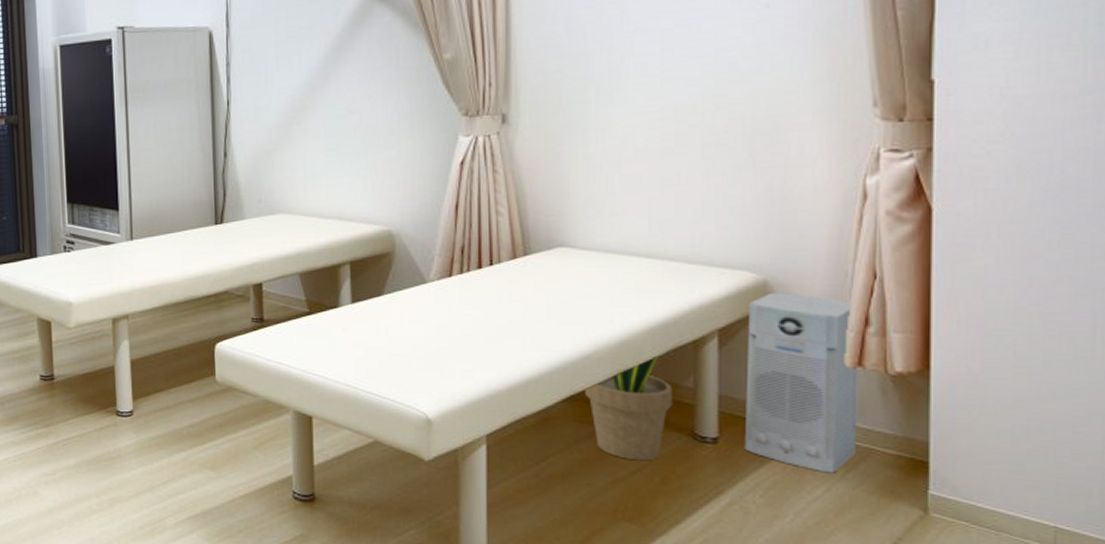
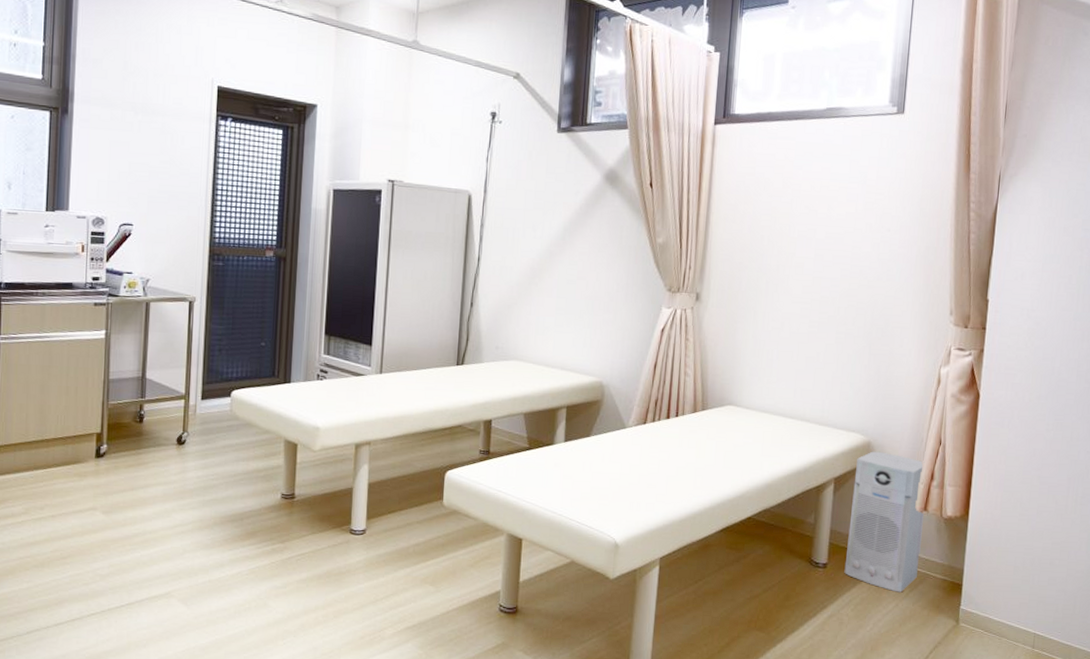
potted plant: present [584,348,673,461] -> none [736,491,802,581]

